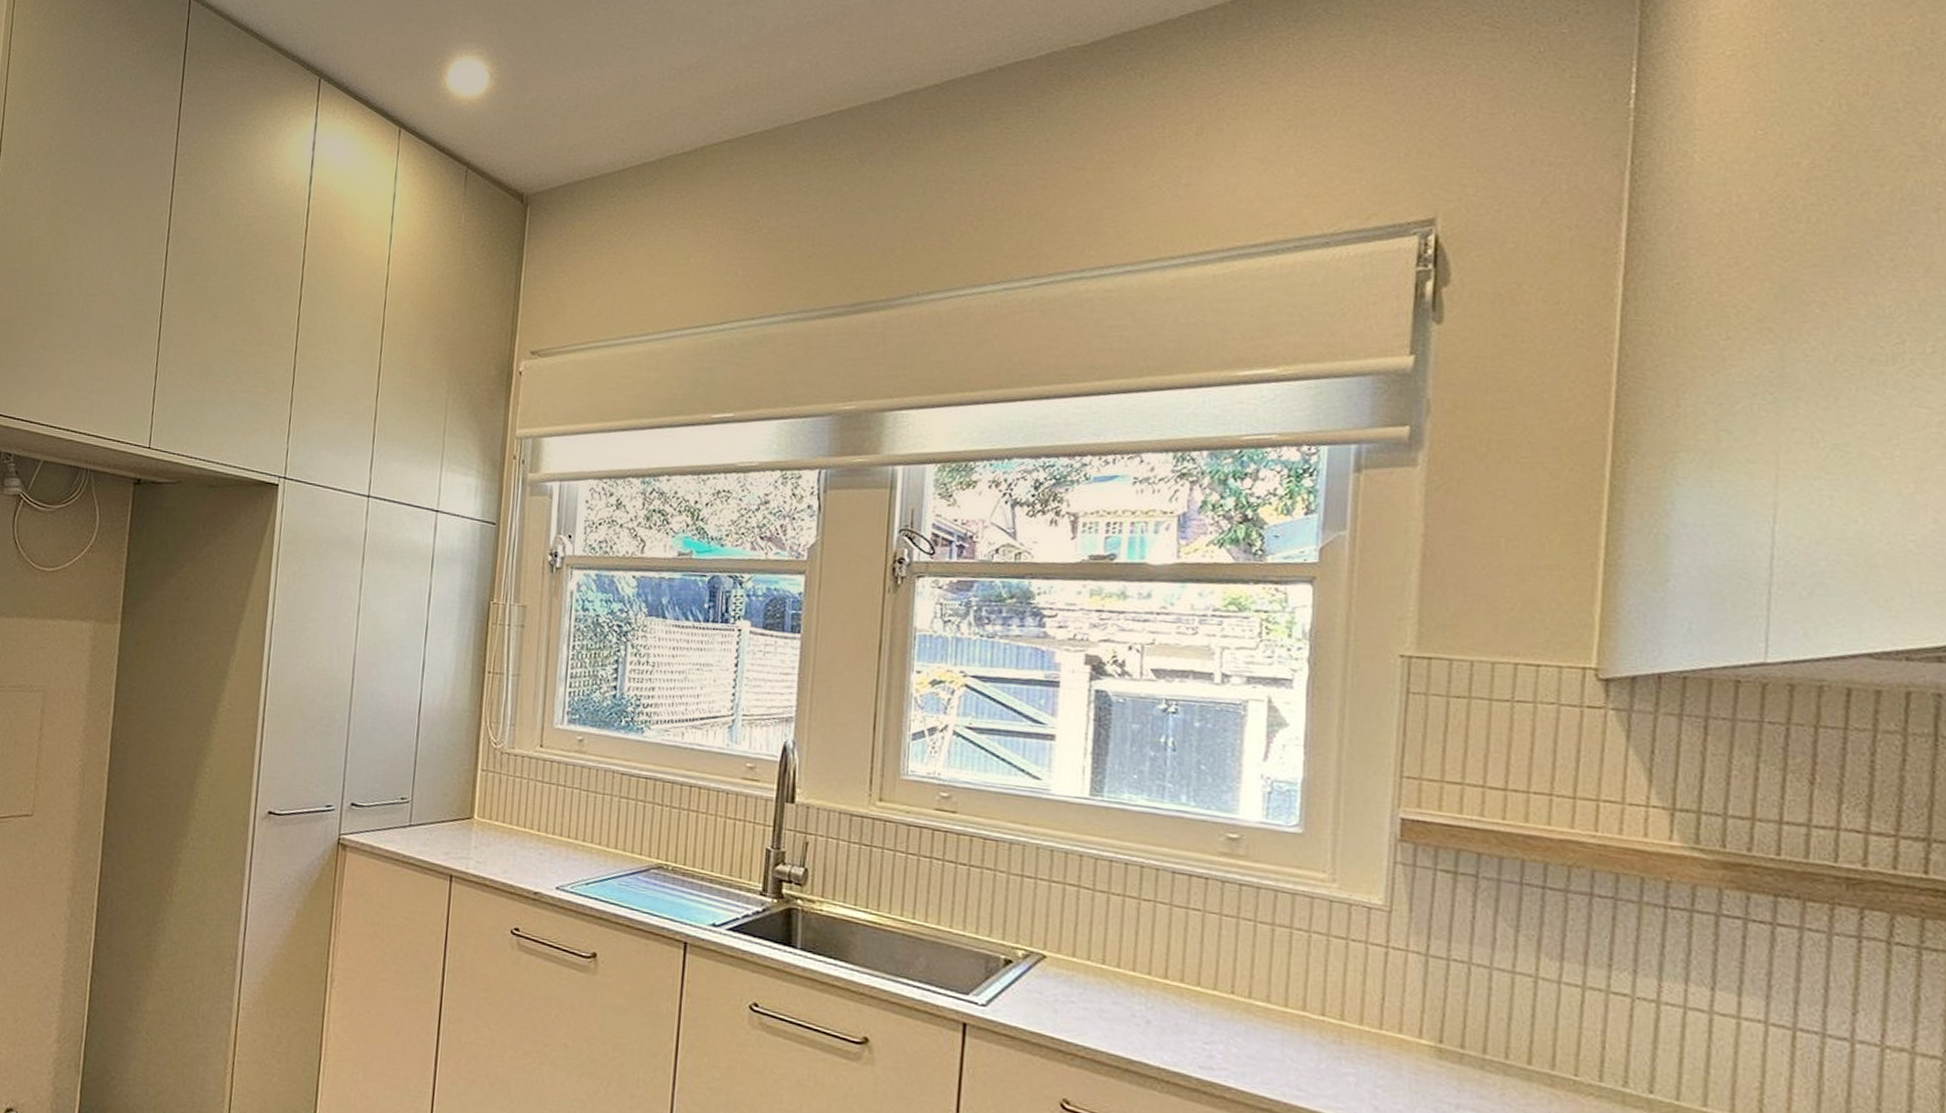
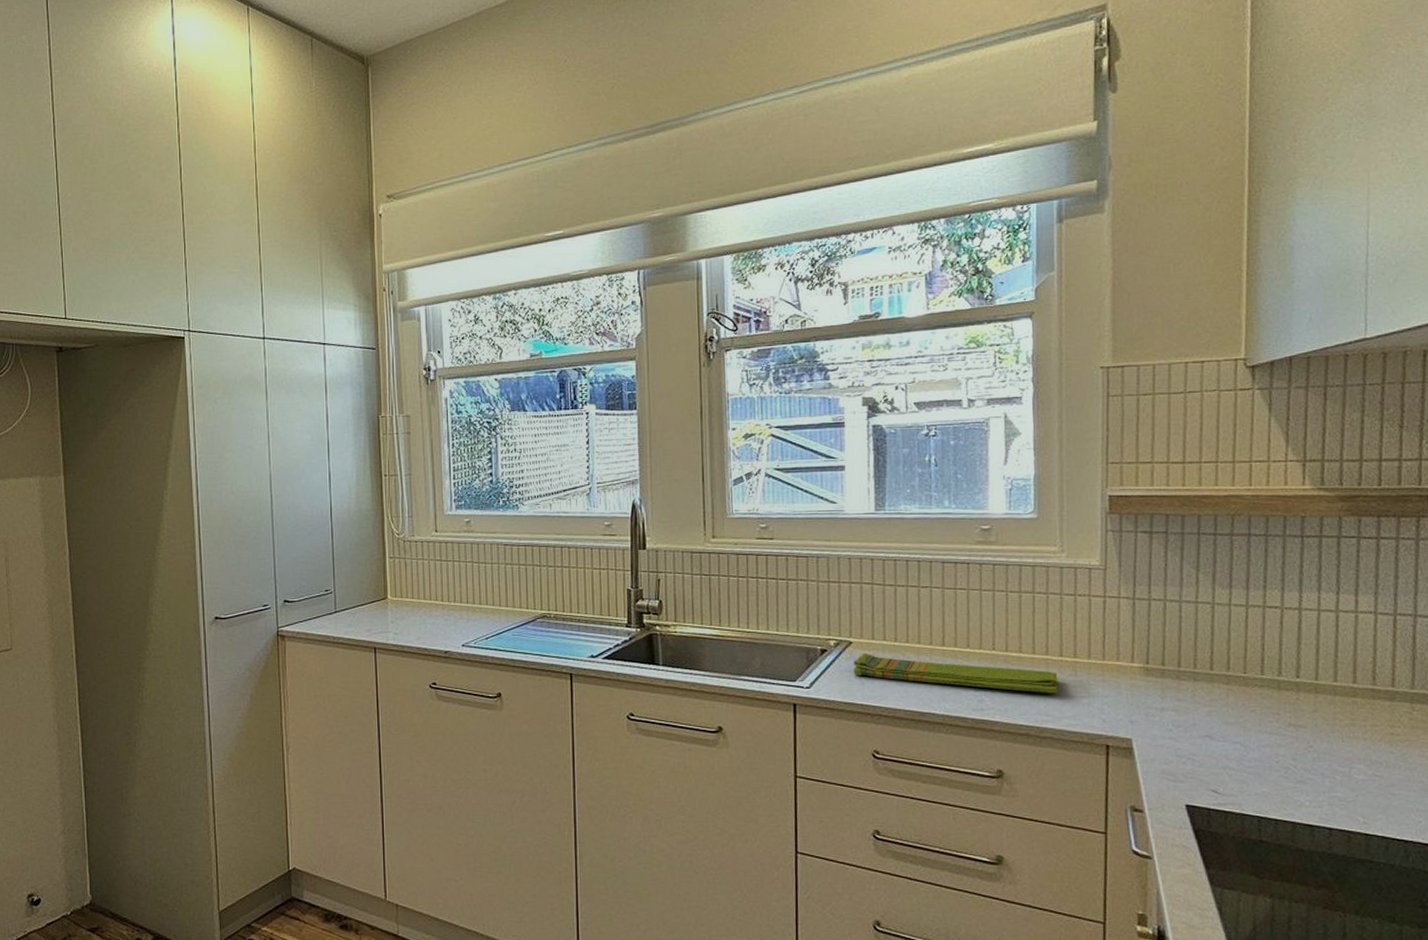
dish towel: none [1044,971,1317,1062] -> present [853,652,1059,693]

